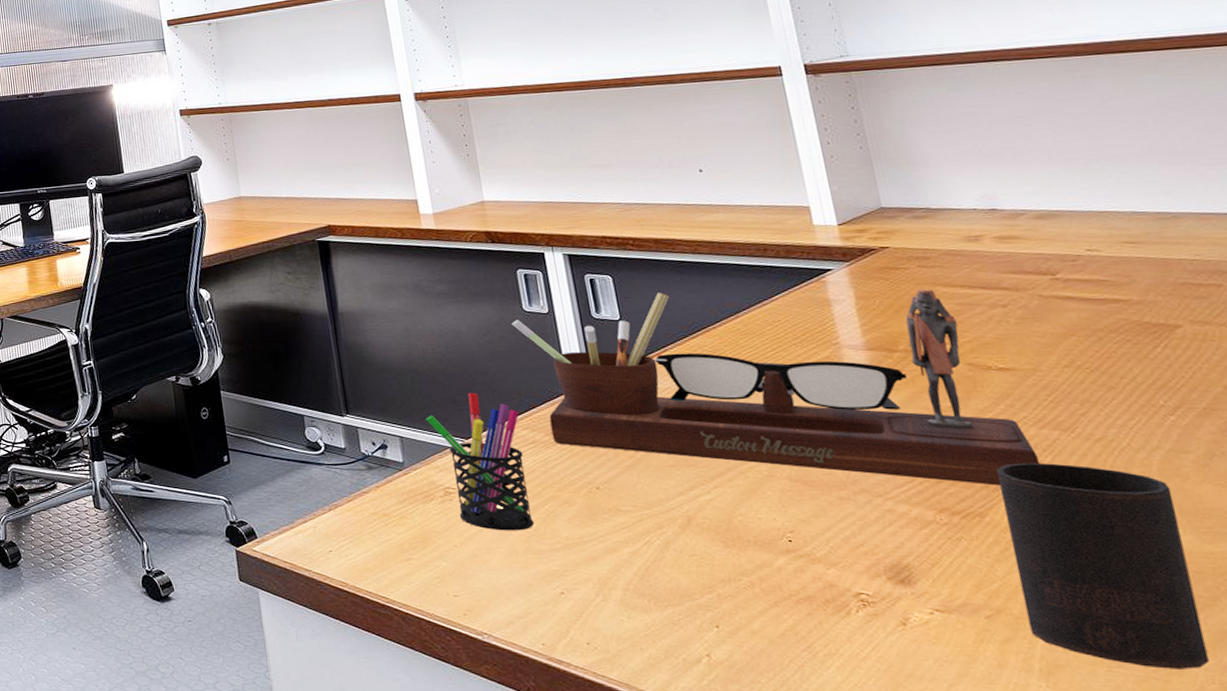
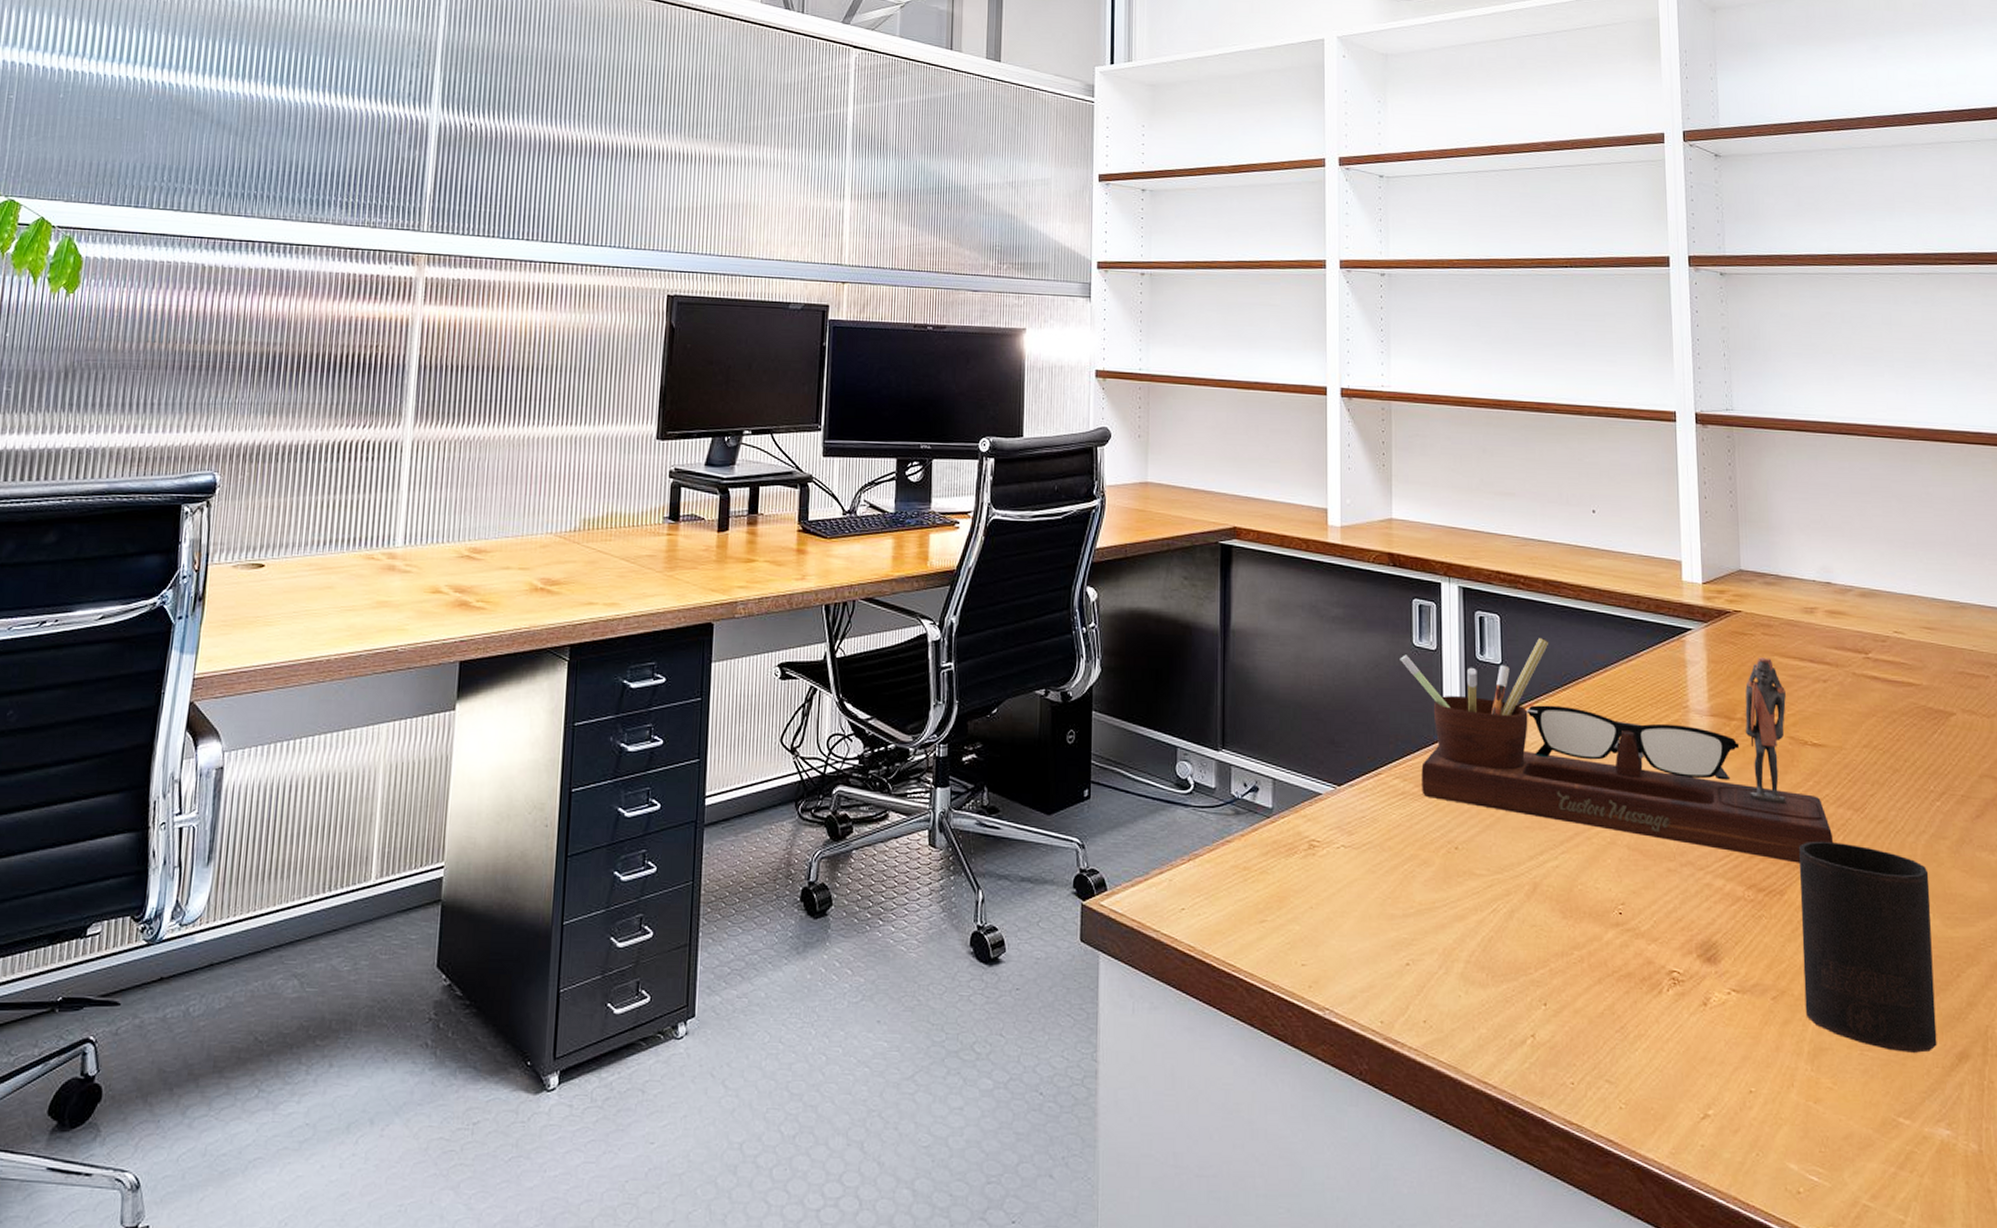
pen holder: present [426,393,535,531] -> none [1302,733,1394,893]

